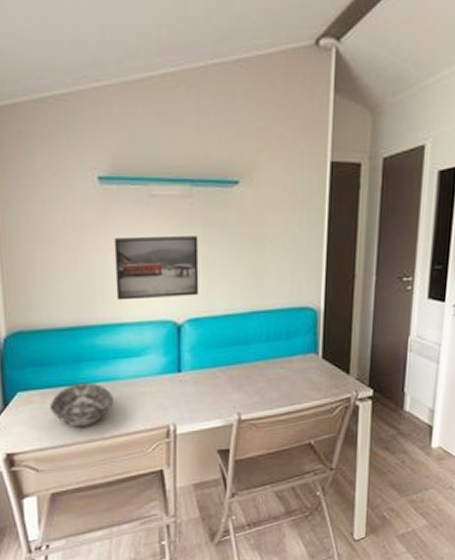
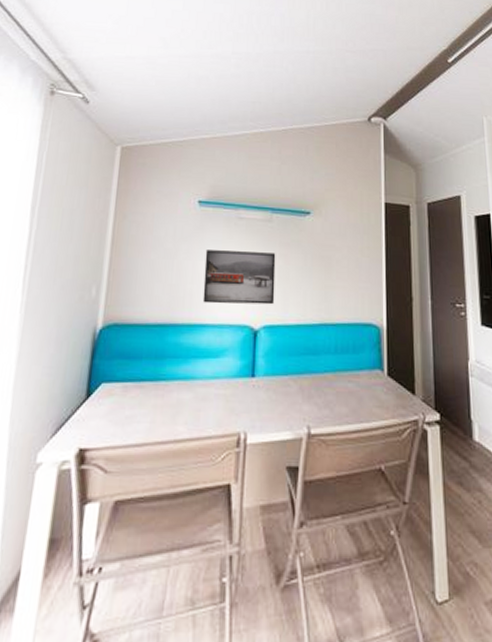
bowl: present [50,382,113,427] -> none [129,379,189,426]

